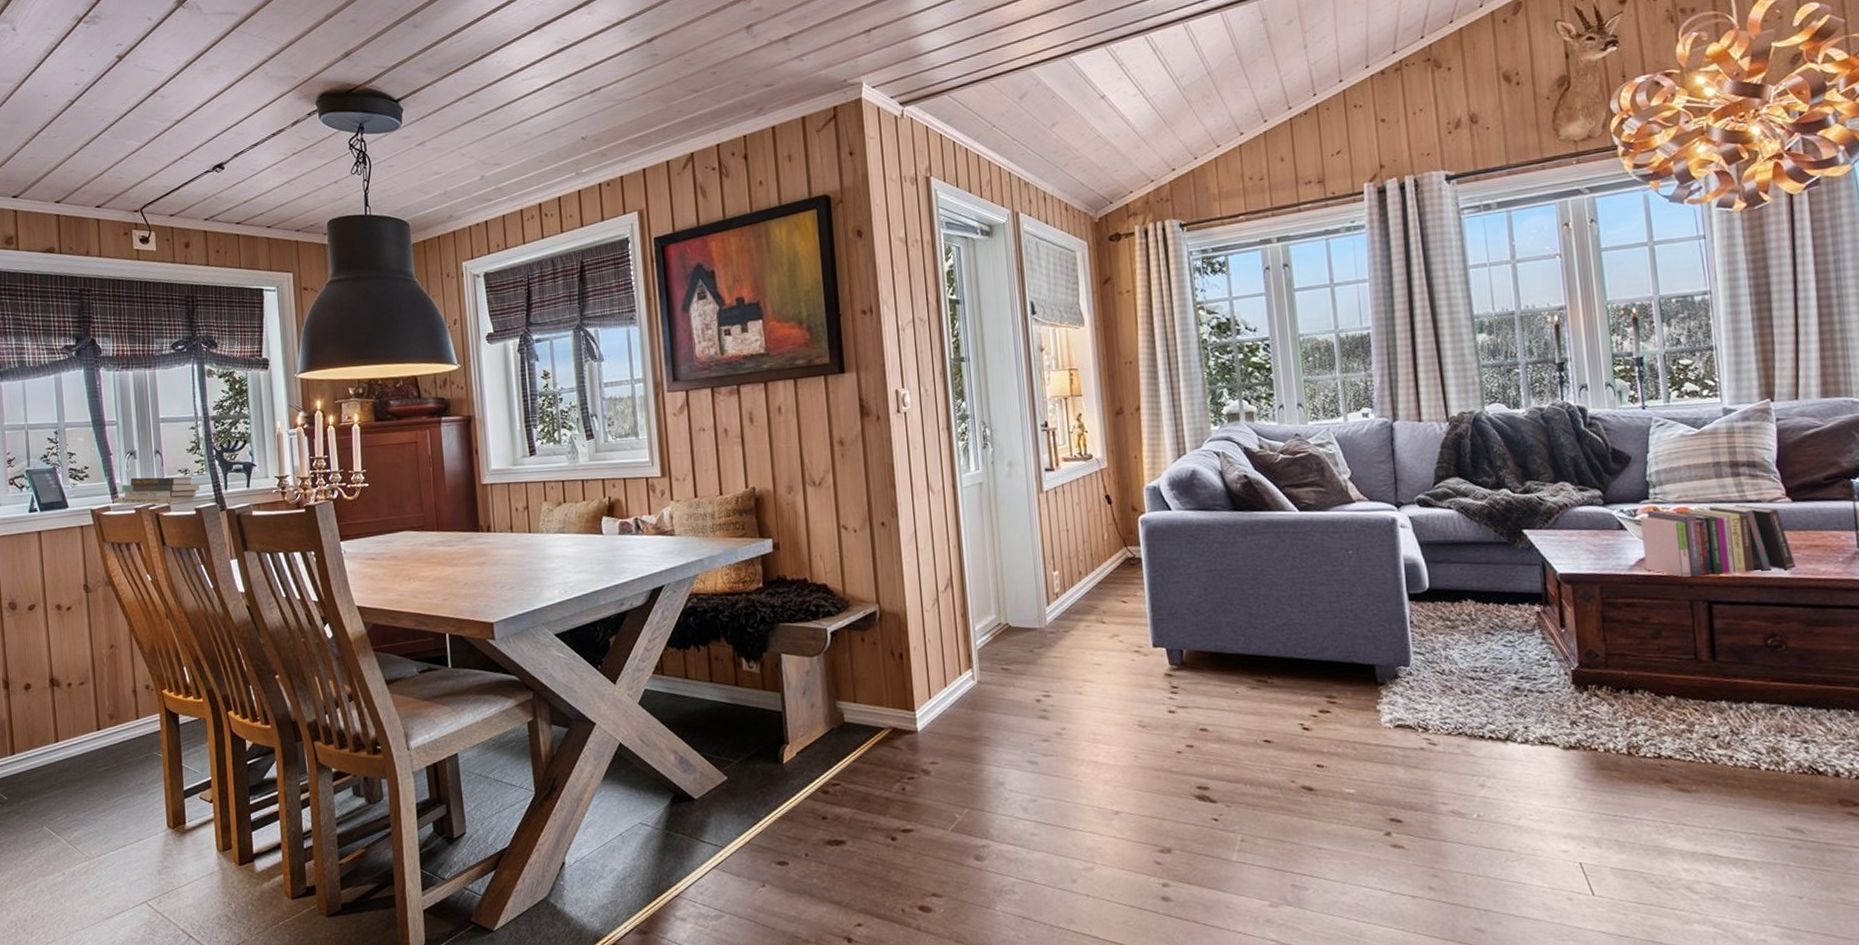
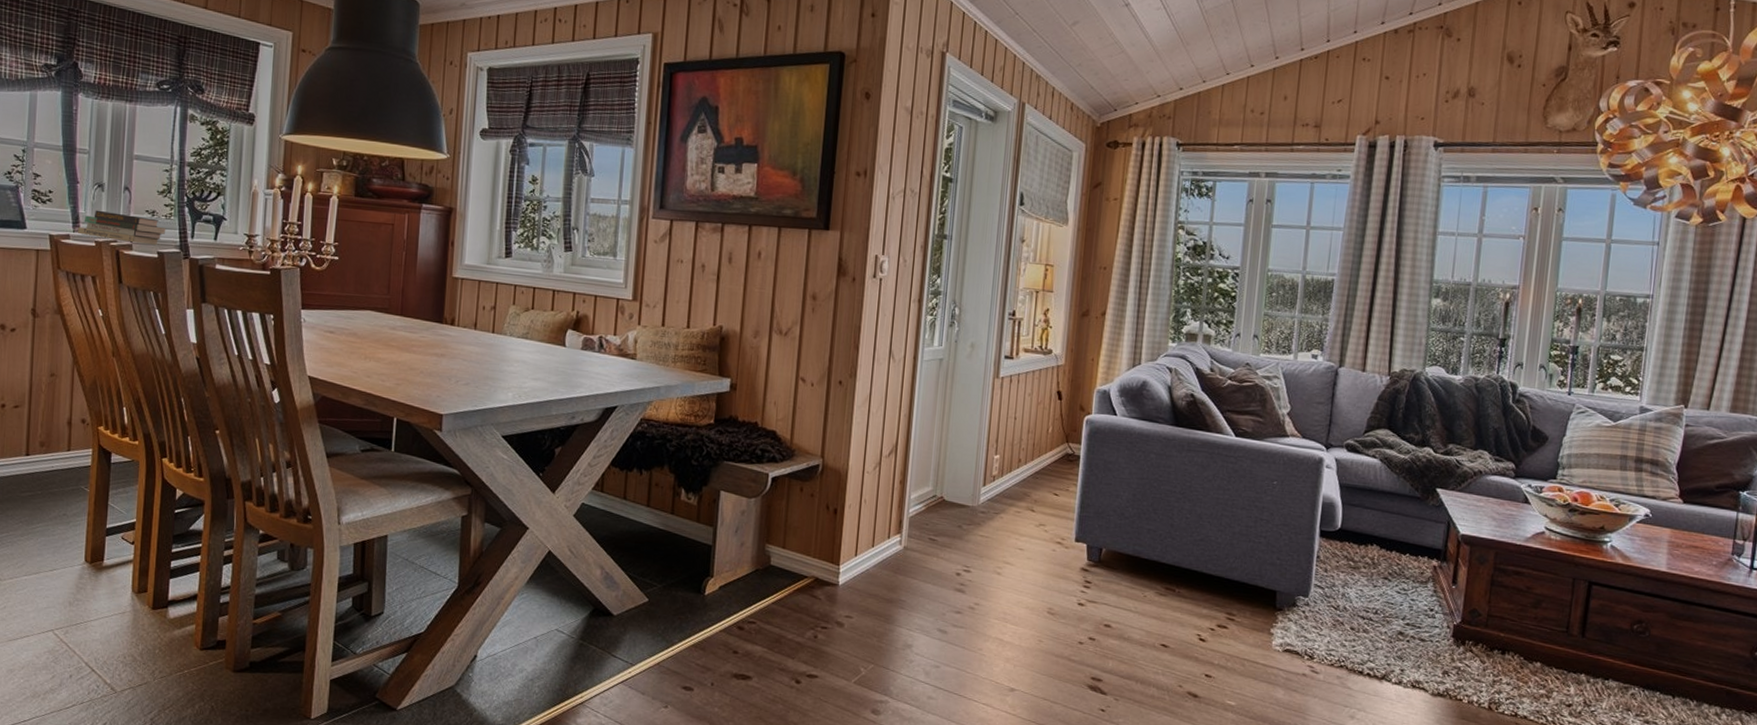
books: present [1640,505,1795,578] -> none [1539,489,1674,565]

